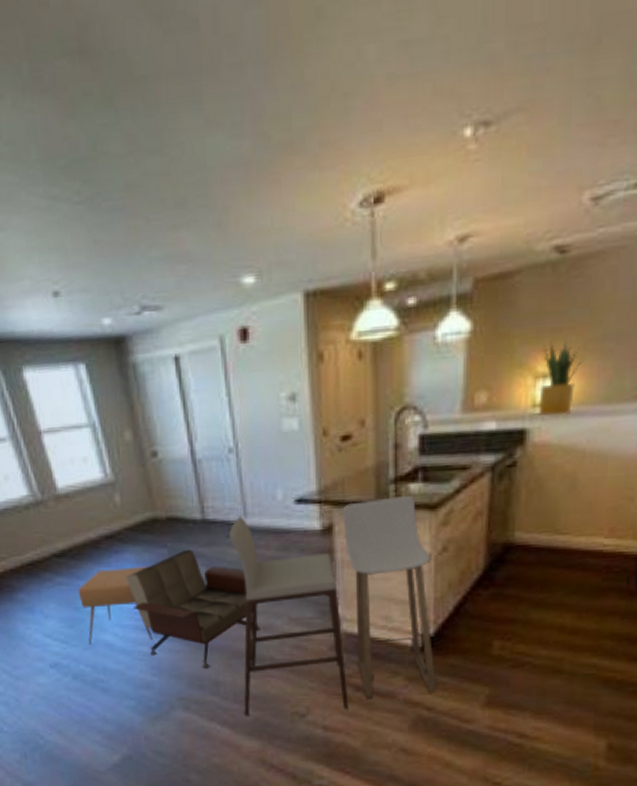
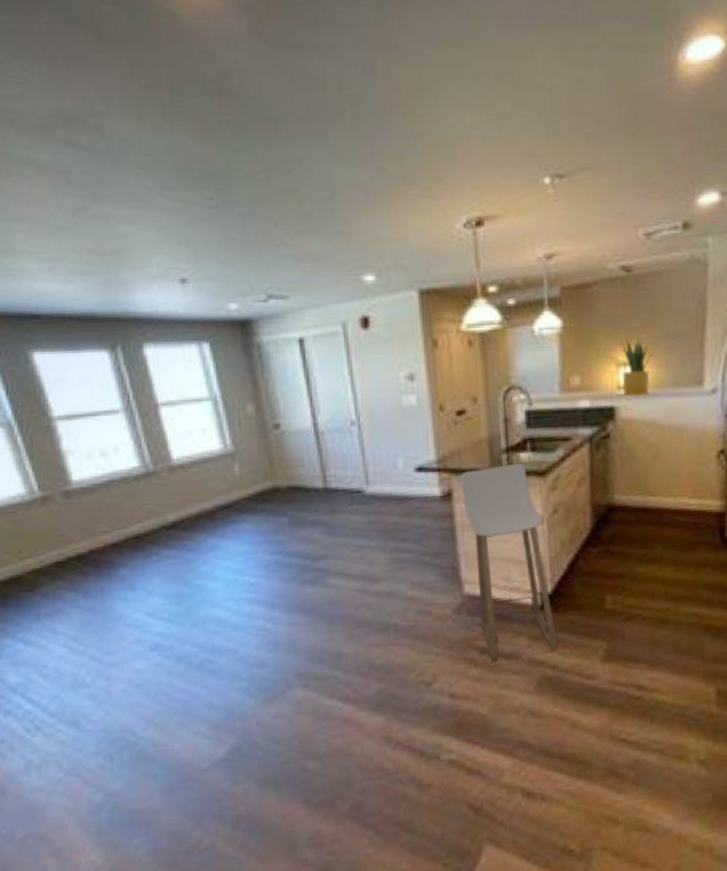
side table: present [78,566,153,645] -> none [188,535,270,622]
armchair: present [126,549,260,669] -> none [242,517,384,641]
bar stool: present [228,516,349,716] -> none [350,484,475,689]

